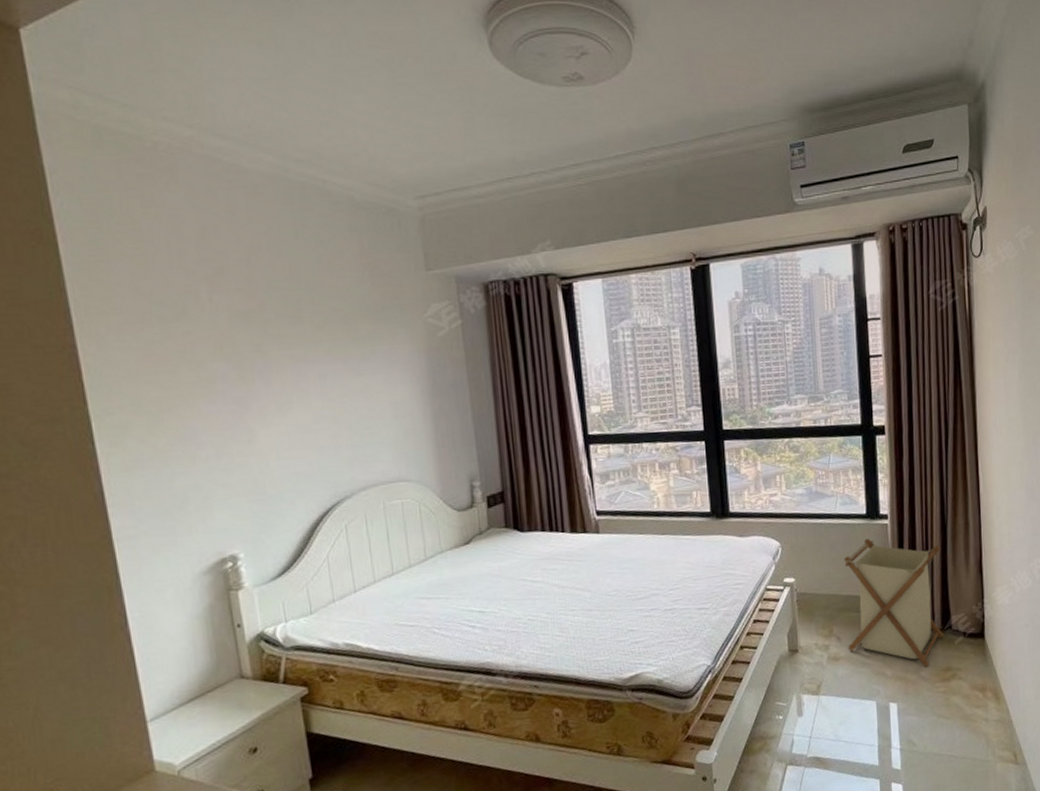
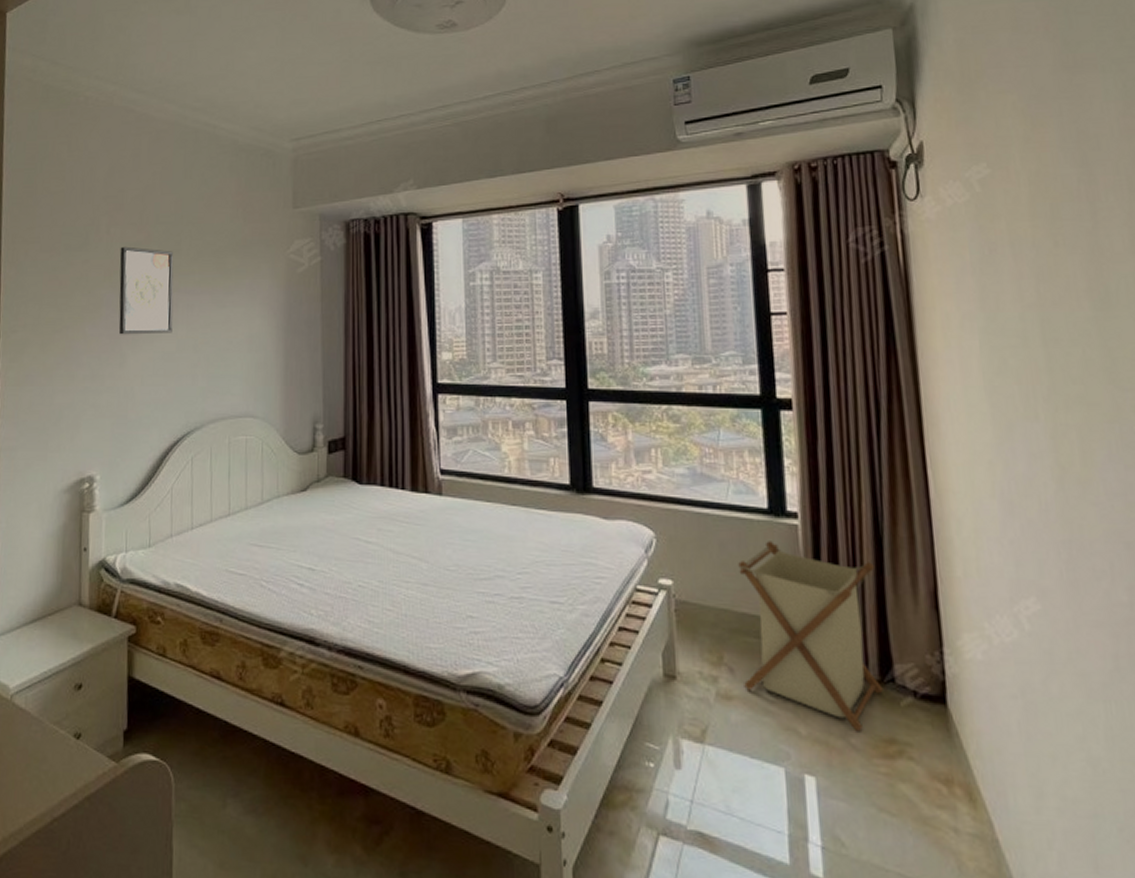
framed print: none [228,315,305,410] -> present [118,246,174,335]

